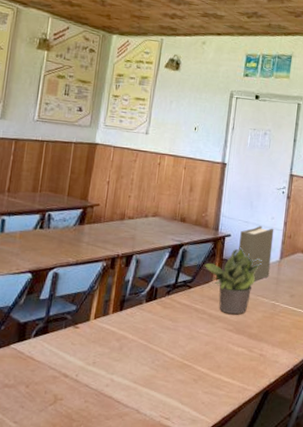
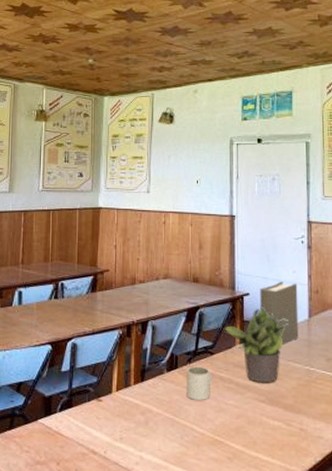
mug: none [162,298,188,329] -> present [186,366,212,400]

